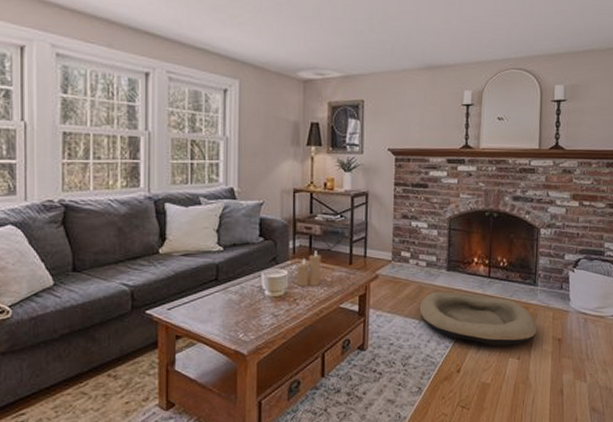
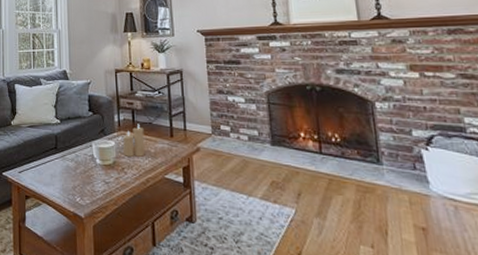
dog bed: present [419,291,537,346] -> none [246,166,392,231]

